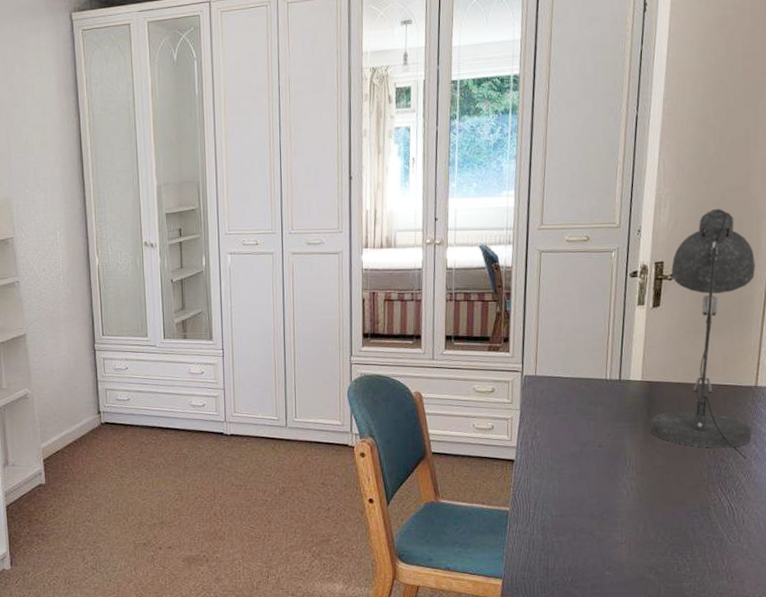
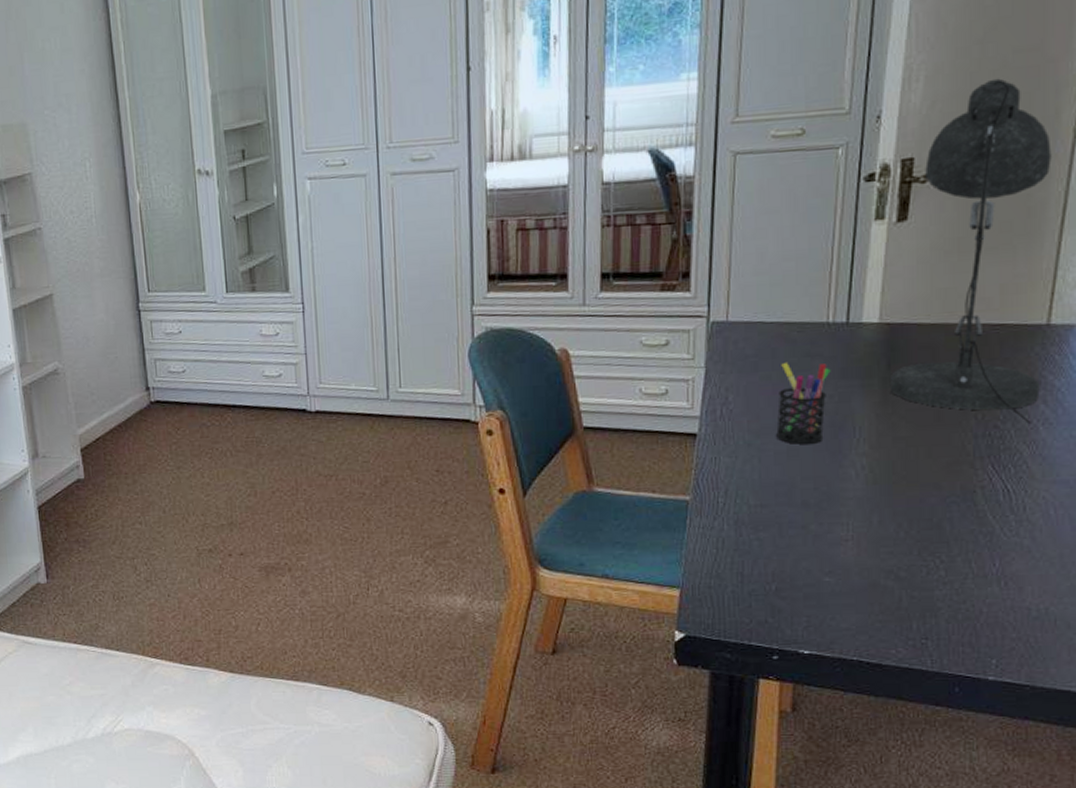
pen holder: none [571,408,609,470] -> present [776,363,831,444]

